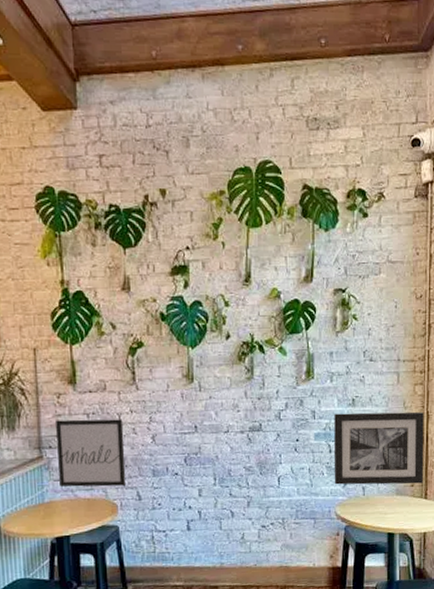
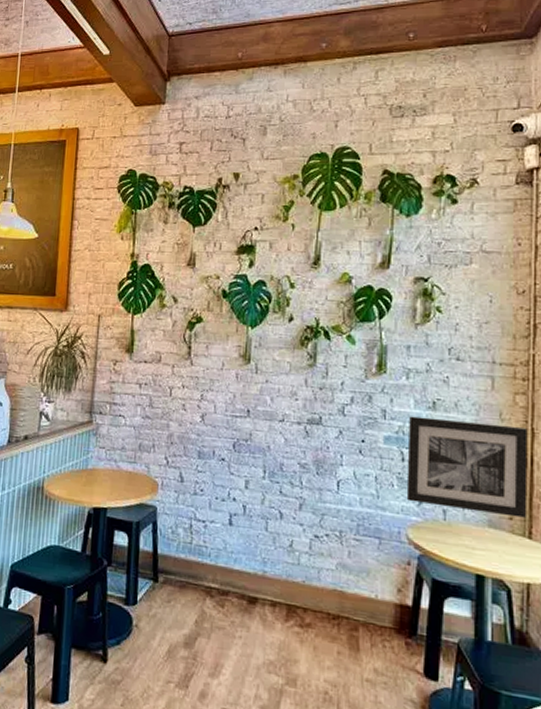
wall art: present [56,419,126,487] -> none [104,387,174,464]

